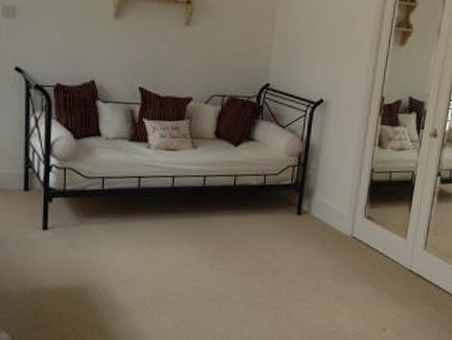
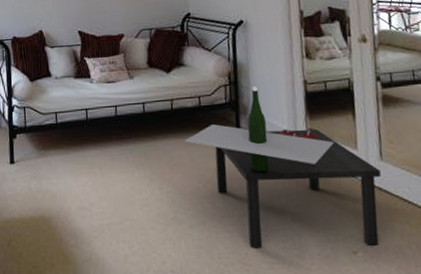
coffee table: none [242,170,422,324] -> present [184,86,381,248]

